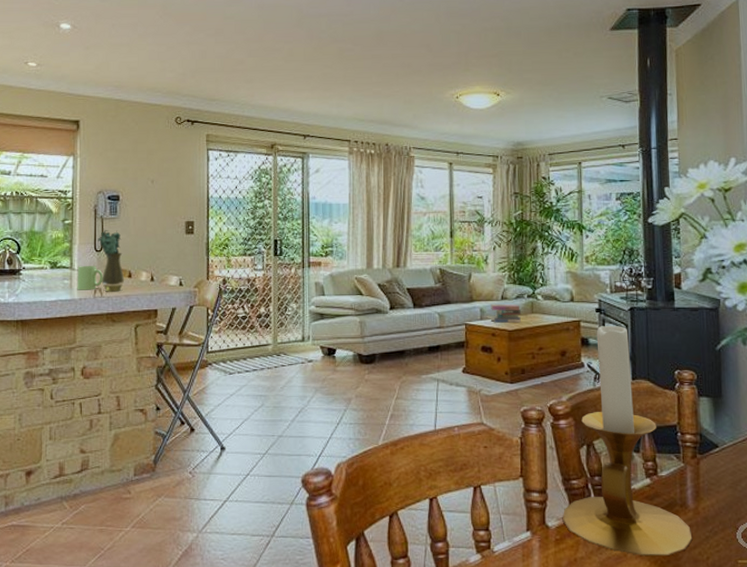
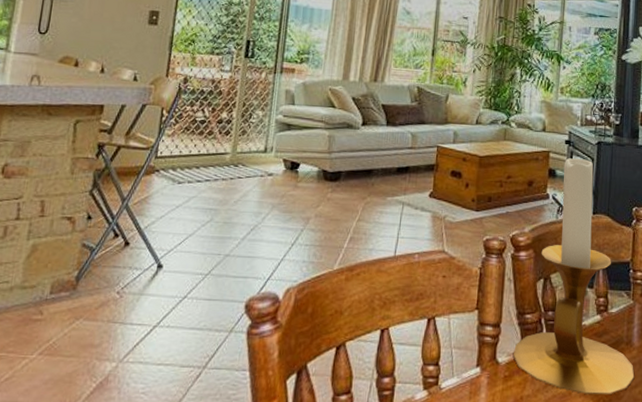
cup: present [77,266,103,290] -> none [10,48,45,77]
vase: present [98,228,125,292] -> none [41,8,72,82]
books: present [486,303,522,323] -> none [459,127,494,149]

